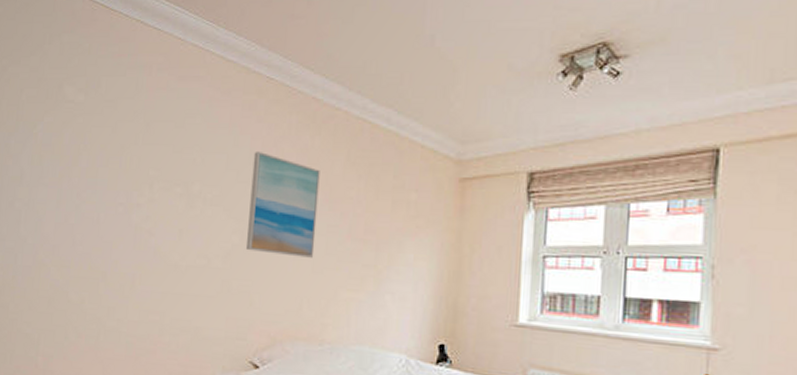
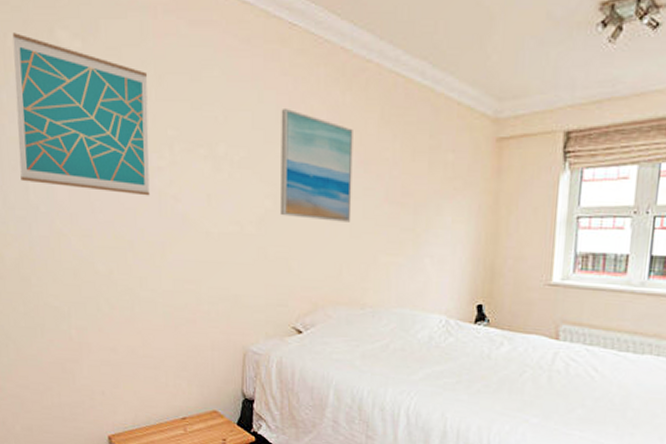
wall art: none [15,89,138,230] -> present [12,33,150,196]

